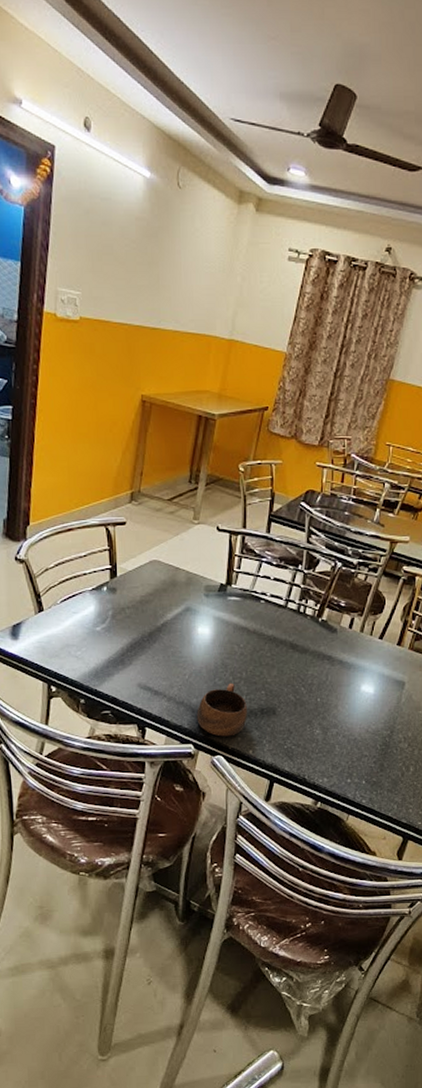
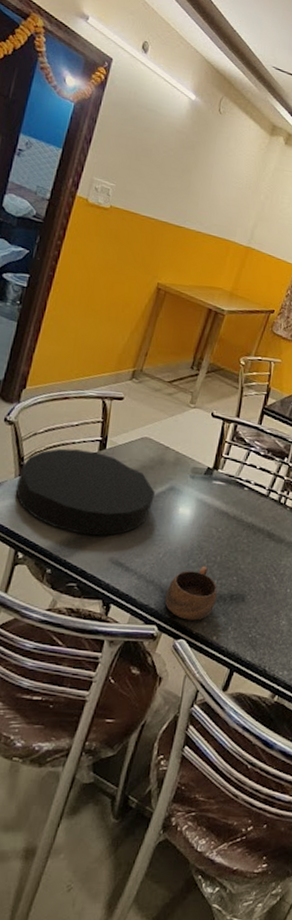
plate: none [37,580,173,664] -> present [15,448,156,536]

